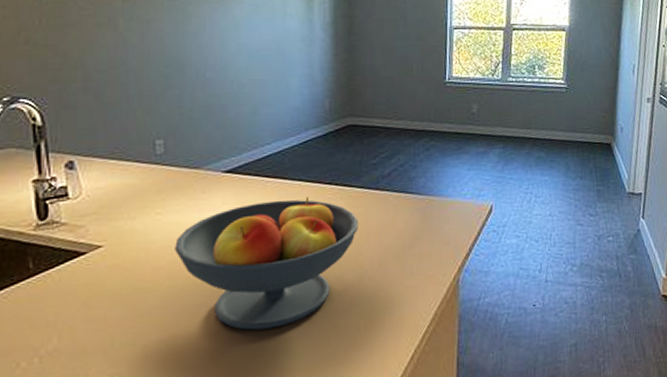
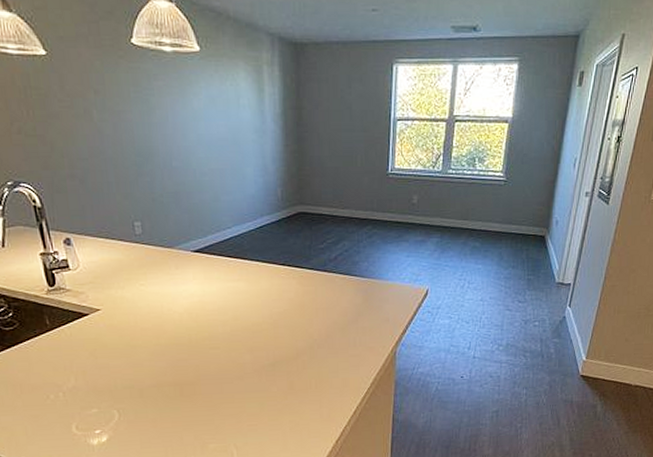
fruit bowl: present [175,196,358,331] -> none [157,275,309,383]

